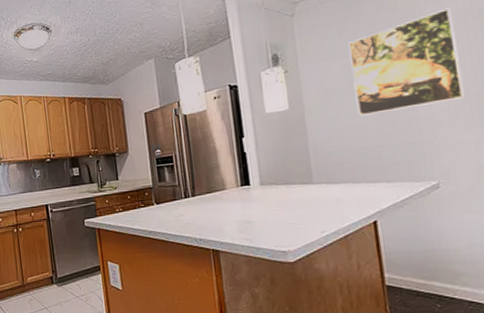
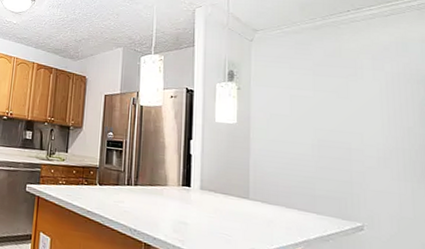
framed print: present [348,8,465,116] -> none [297,67,393,151]

